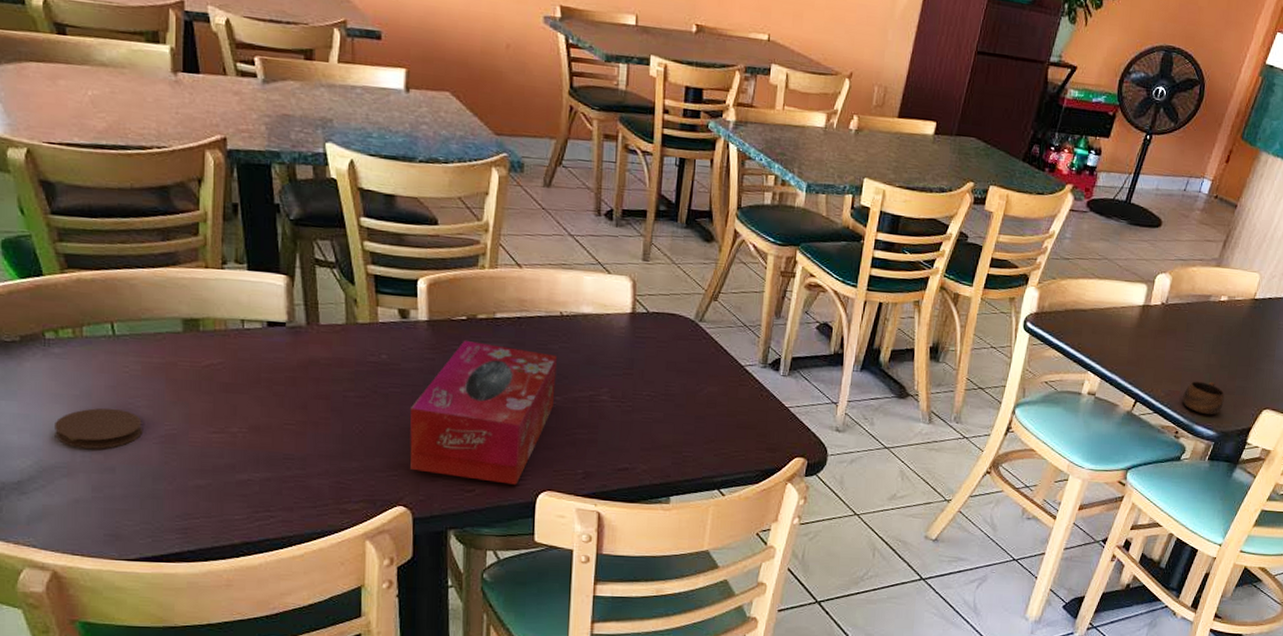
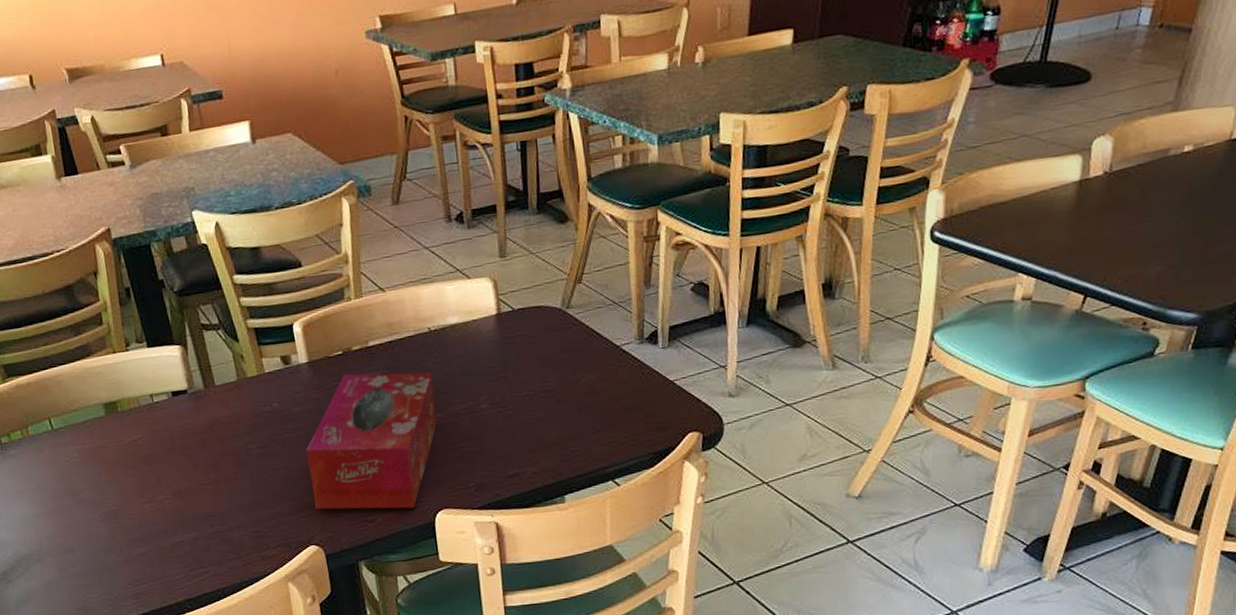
coaster: present [55,407,144,449] -> none [22,495,90,536]
cup: present [1182,381,1225,415] -> none [1146,253,1204,296]

